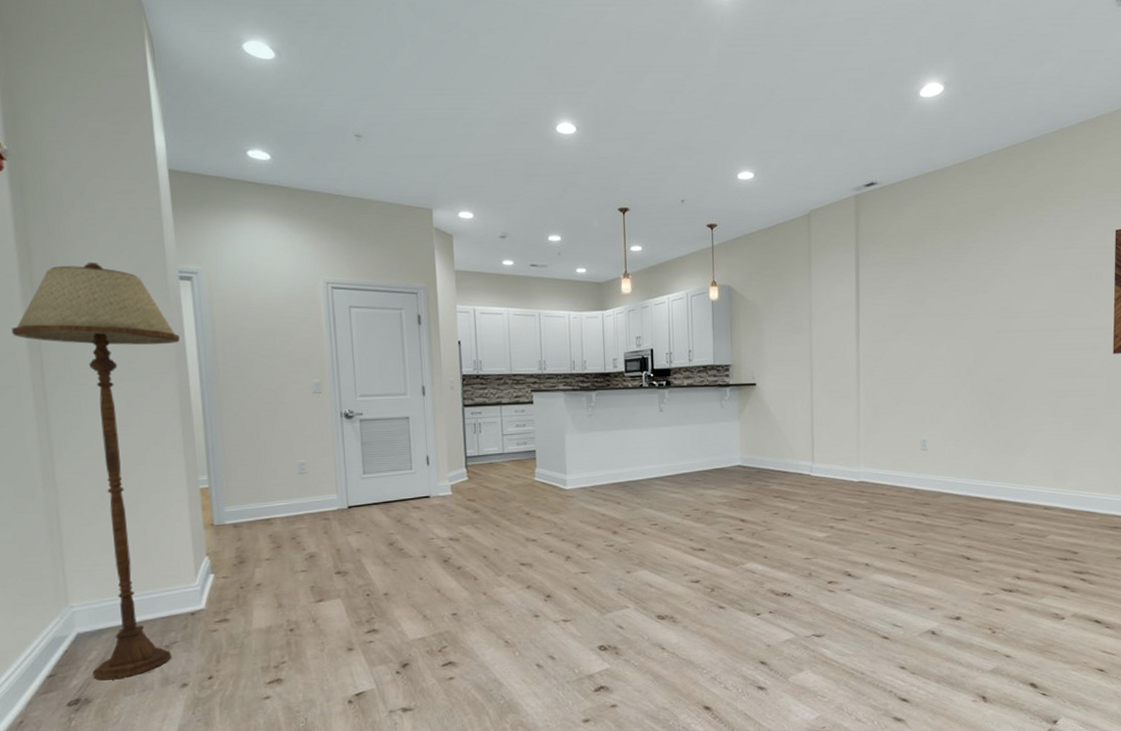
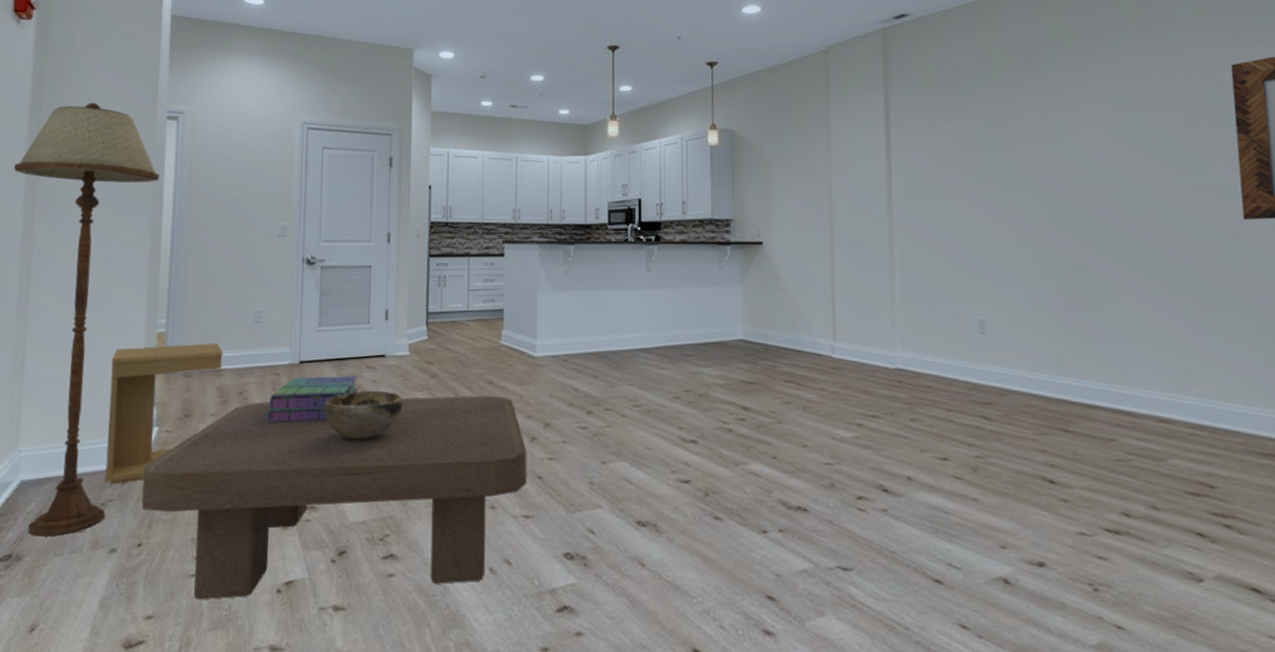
side table: none [155,495,272,629] -> present [104,343,223,485]
coffee table: none [204,524,565,717] -> present [142,396,527,600]
stack of books: none [321,516,408,561] -> present [266,376,360,422]
decorative bowl: none [375,527,450,570] -> present [323,390,403,439]

